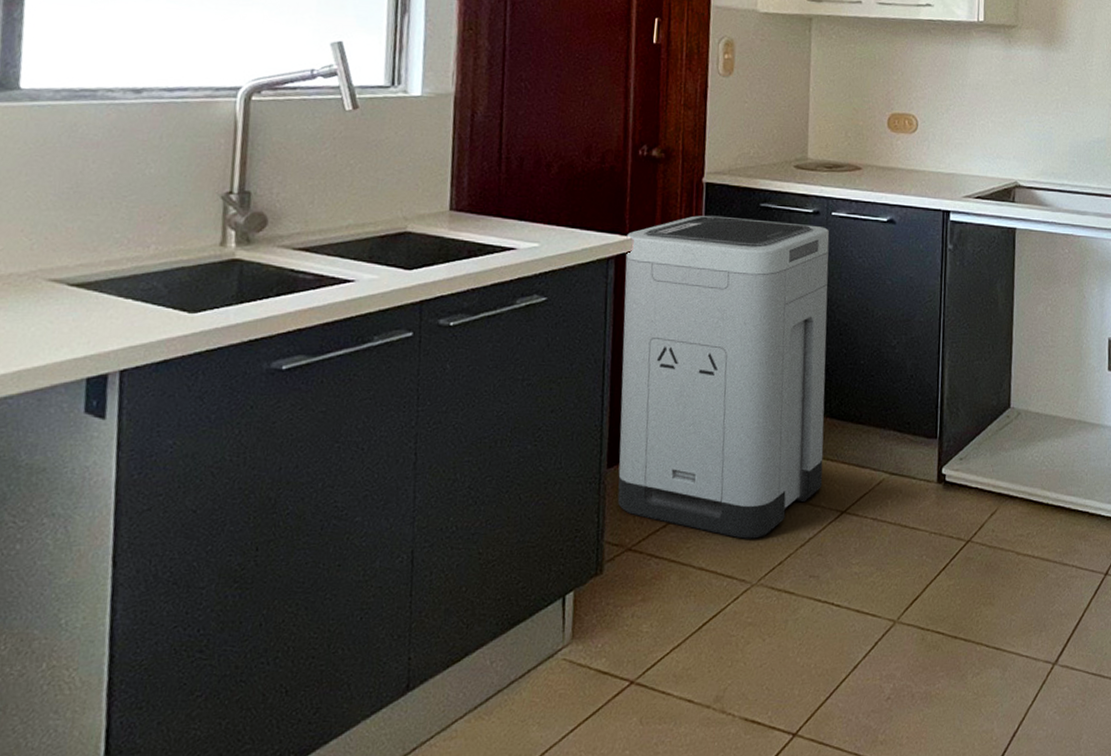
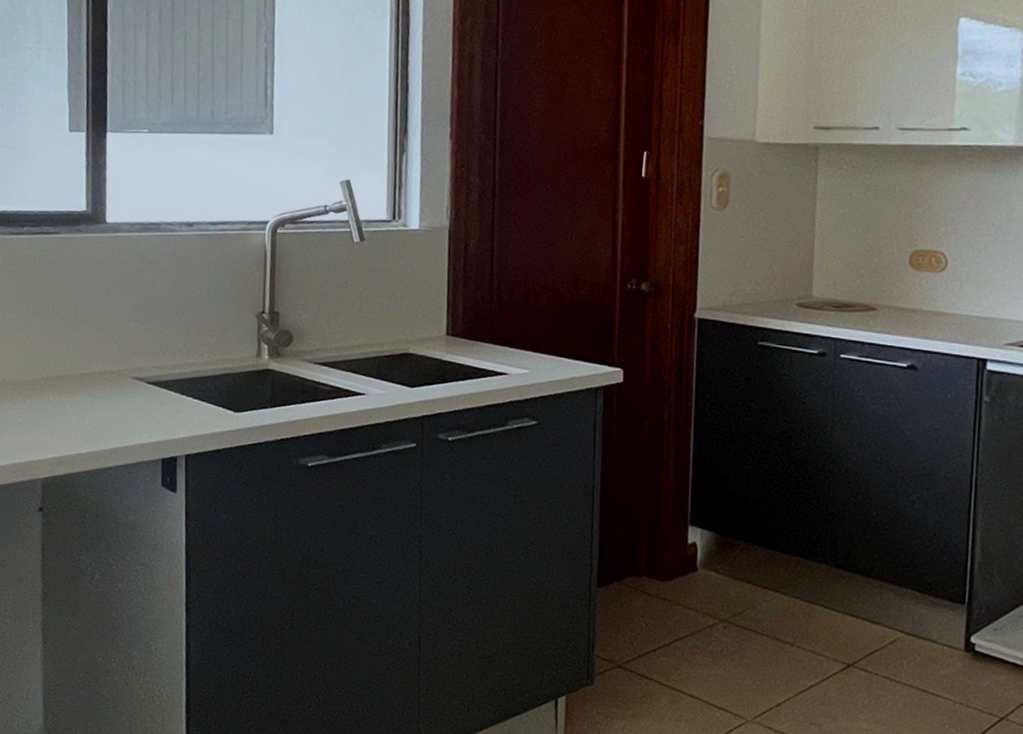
trash can: present [617,215,830,539] -> none [607,351,837,677]

